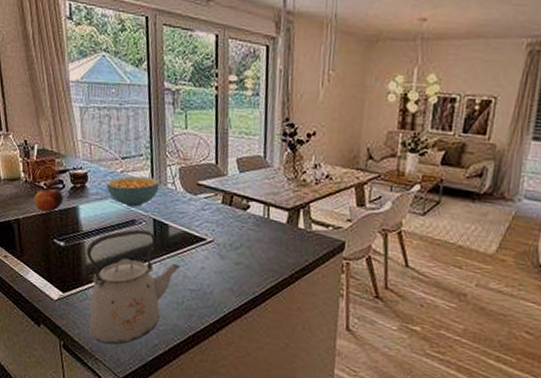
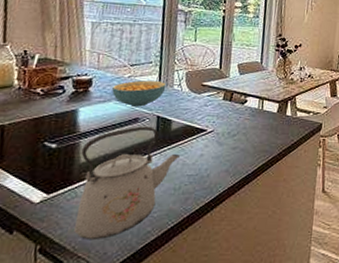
apple: present [33,189,64,212] -> none [25,94,63,117]

